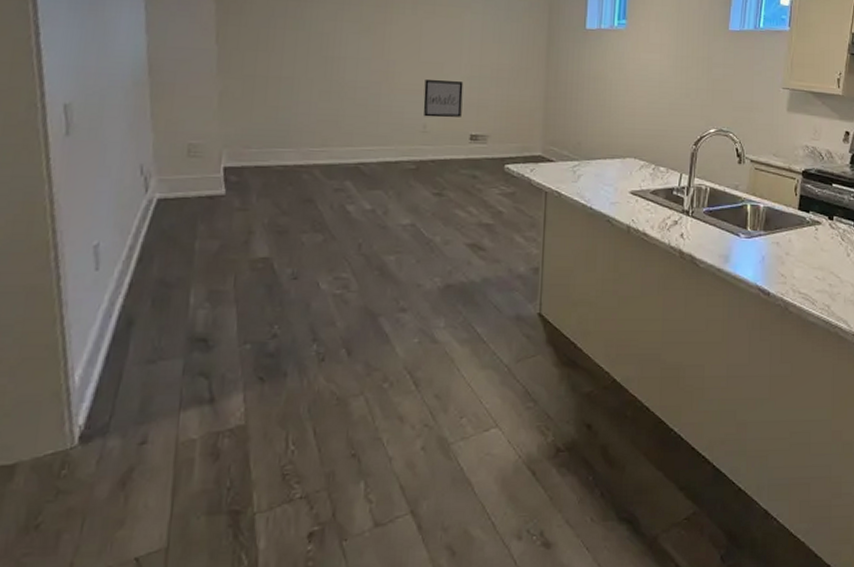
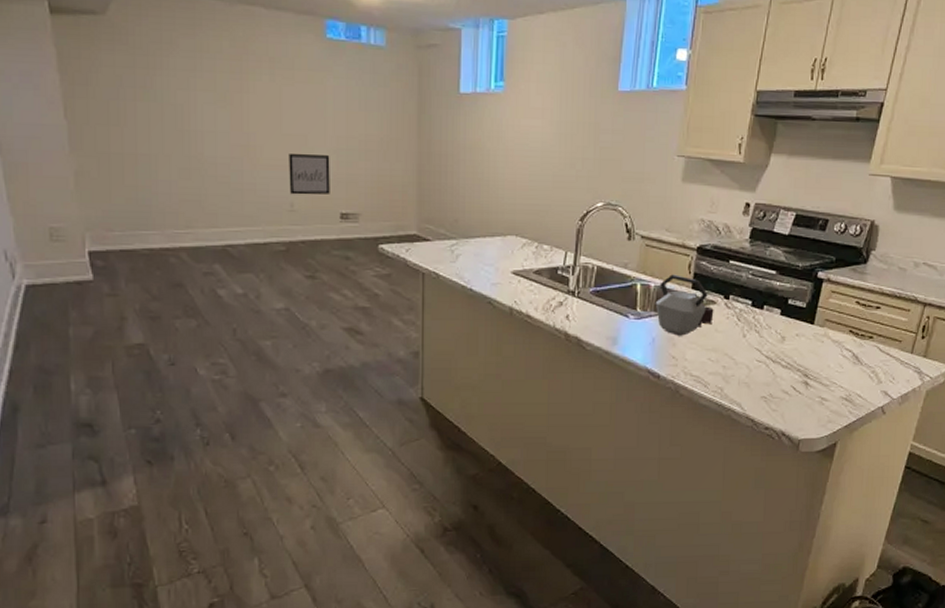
kettle: none [764,196,819,254] -> present [655,274,714,336]

